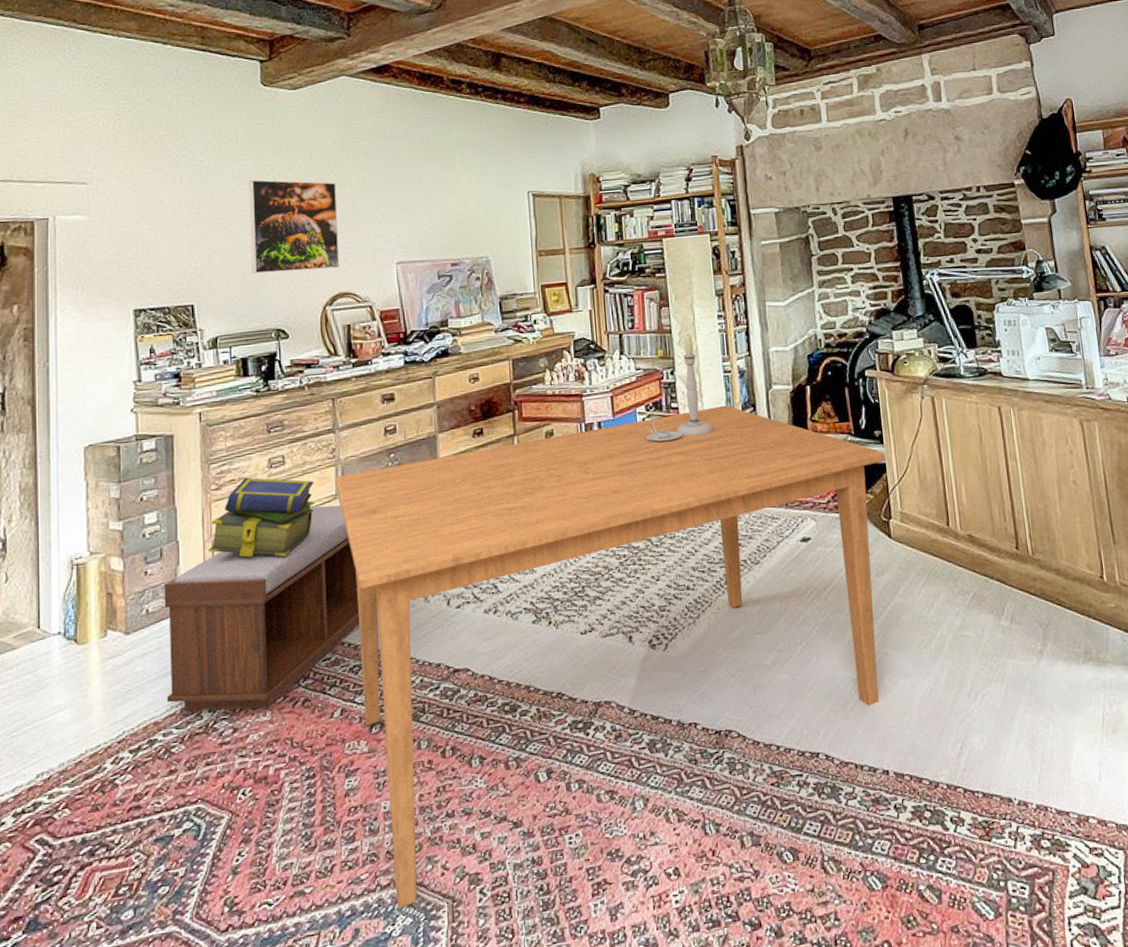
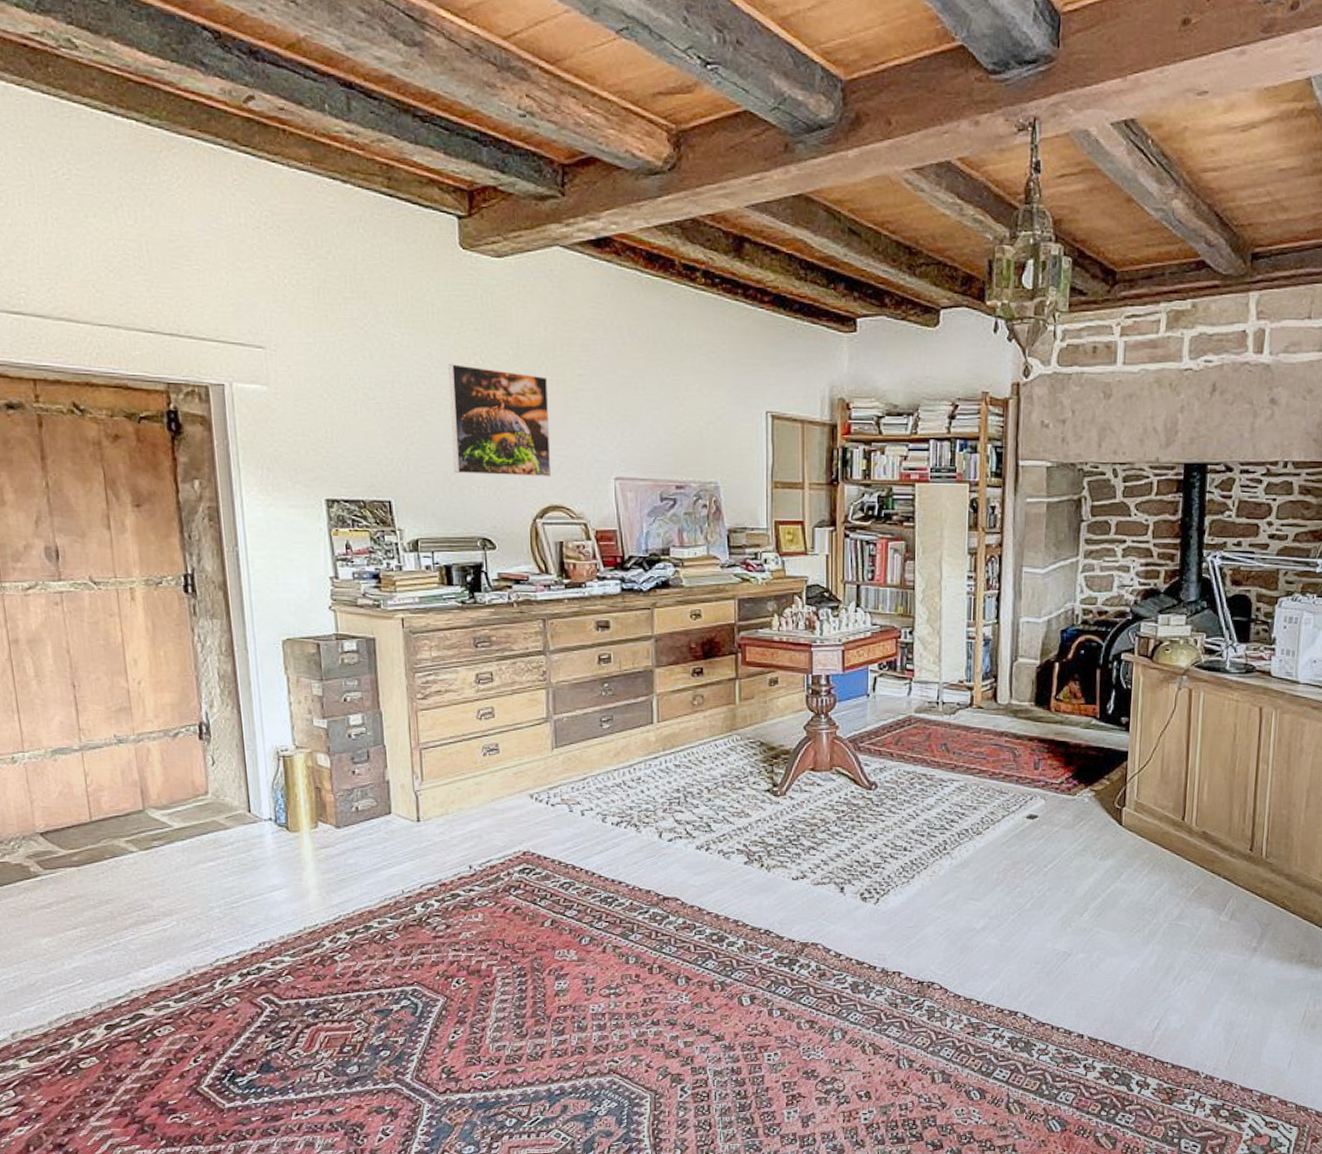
bench: present [164,505,360,711] -> none [372,727,571,910]
stack of books: present [208,477,316,557] -> none [416,690,526,772]
dining table: present [335,405,885,909] -> none [546,673,1129,1094]
candlestick: present [645,334,713,442] -> none [876,593,949,704]

